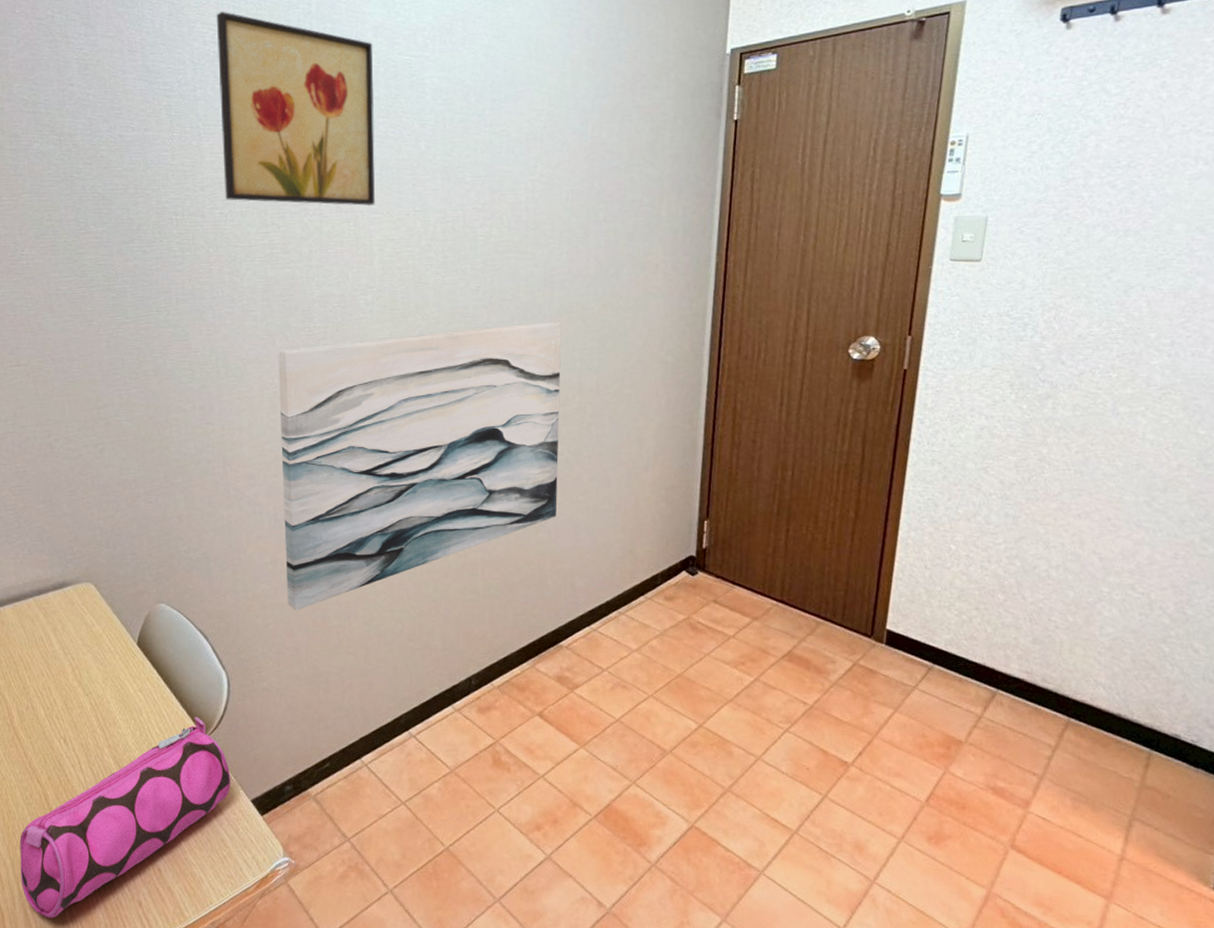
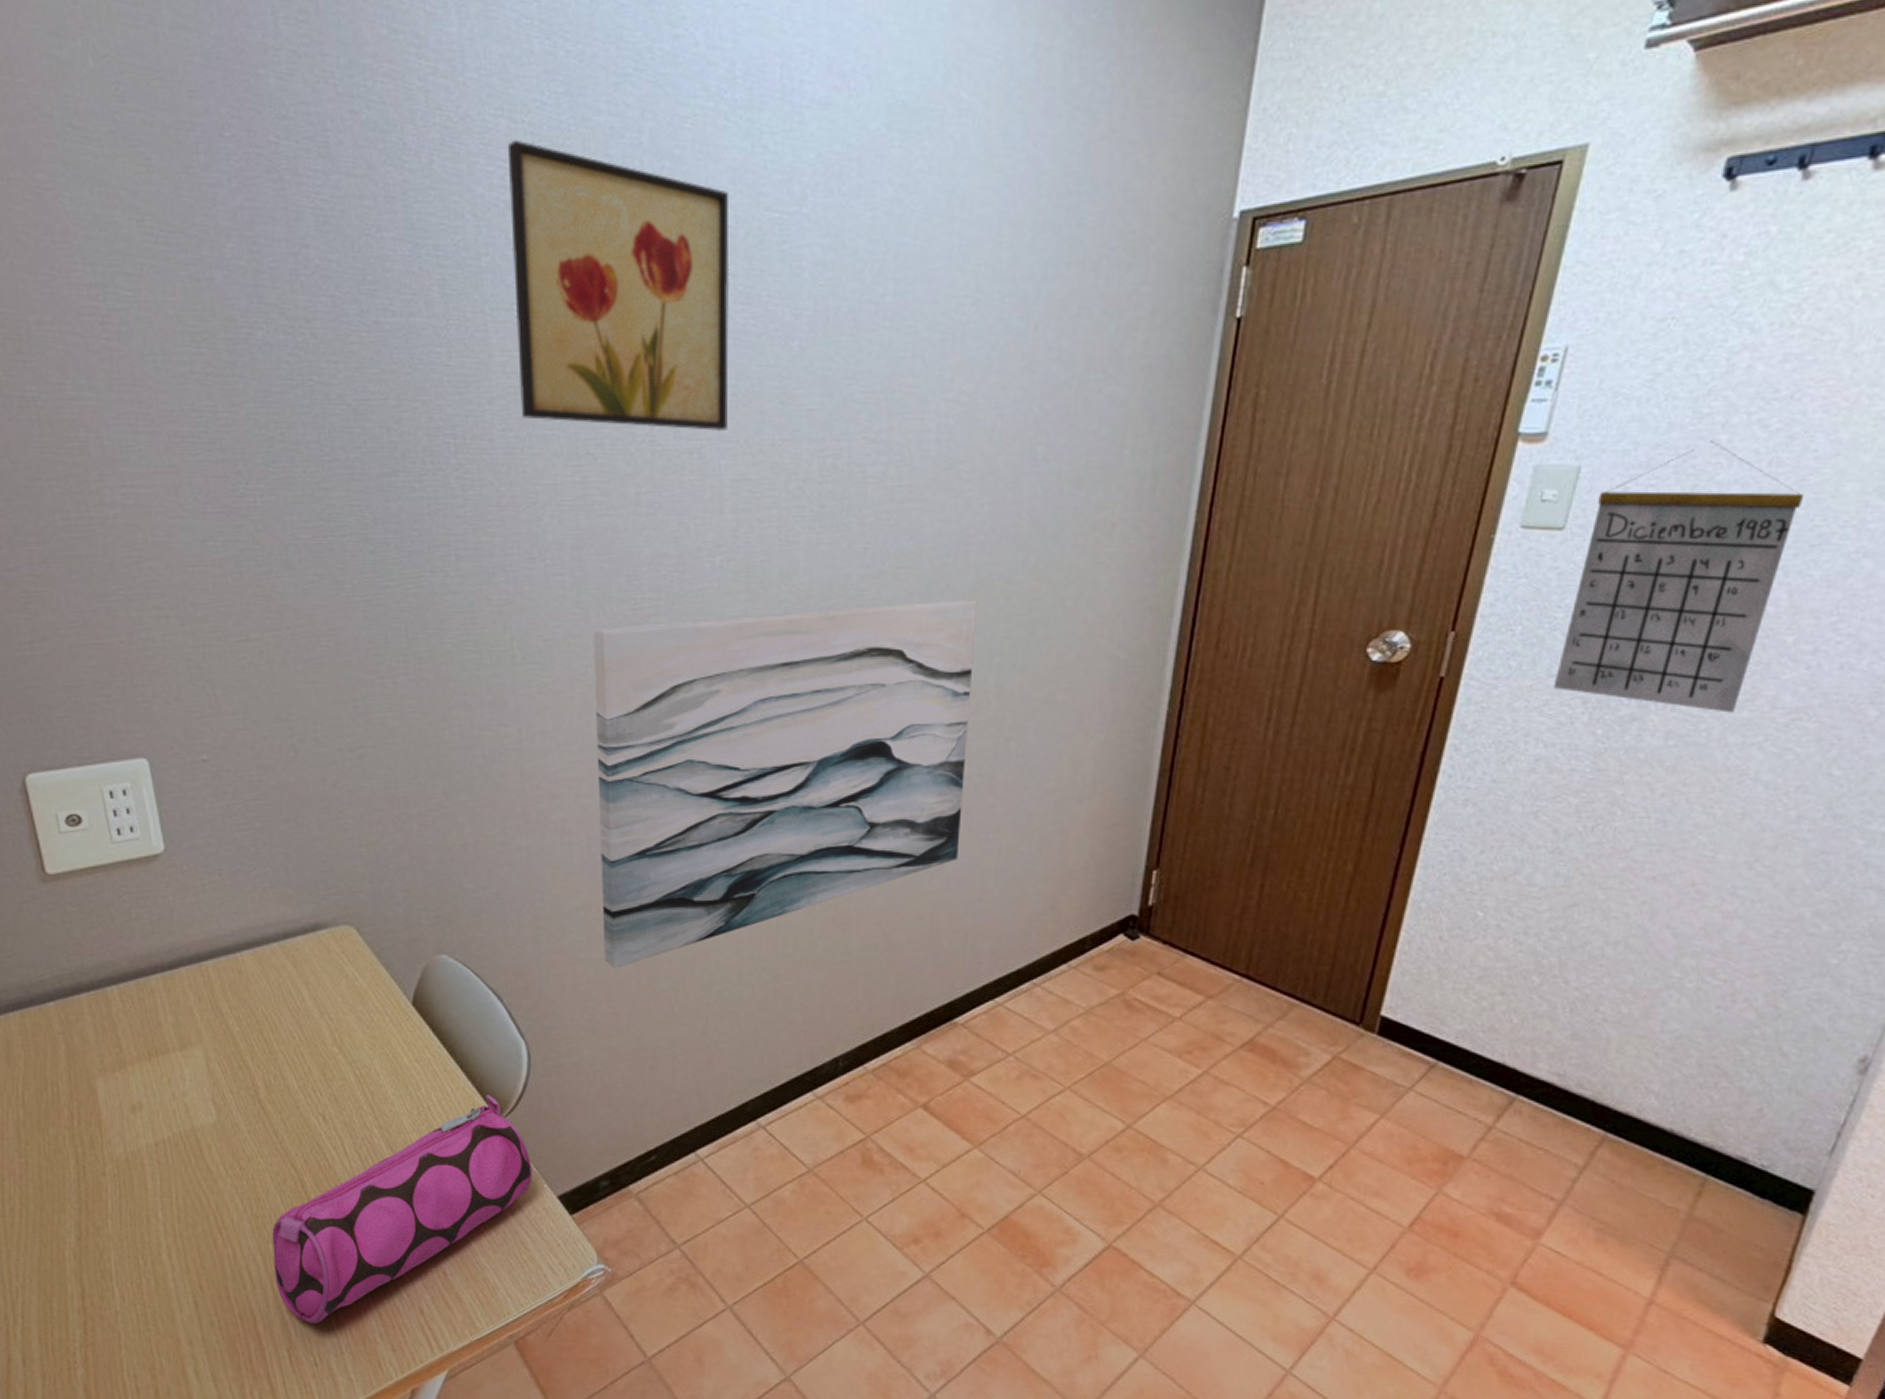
calendar: none [987,197,1147,390] -> present [1553,440,1803,713]

